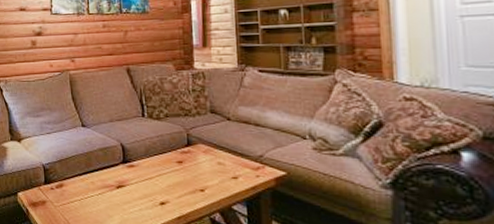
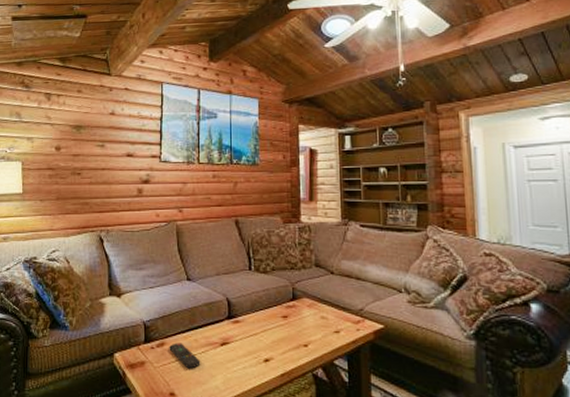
remote control: none [67,184,98,209] -> present [169,343,201,369]

